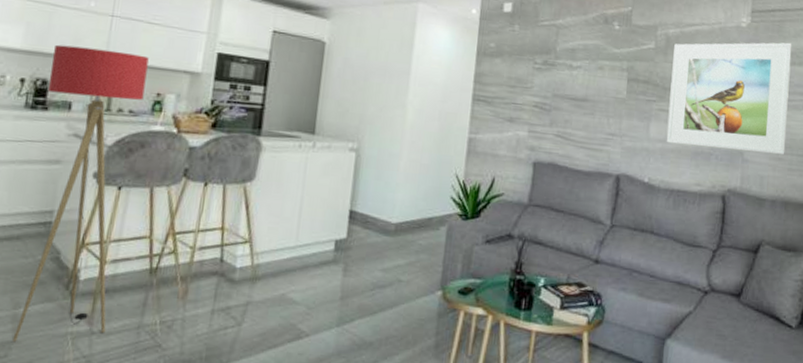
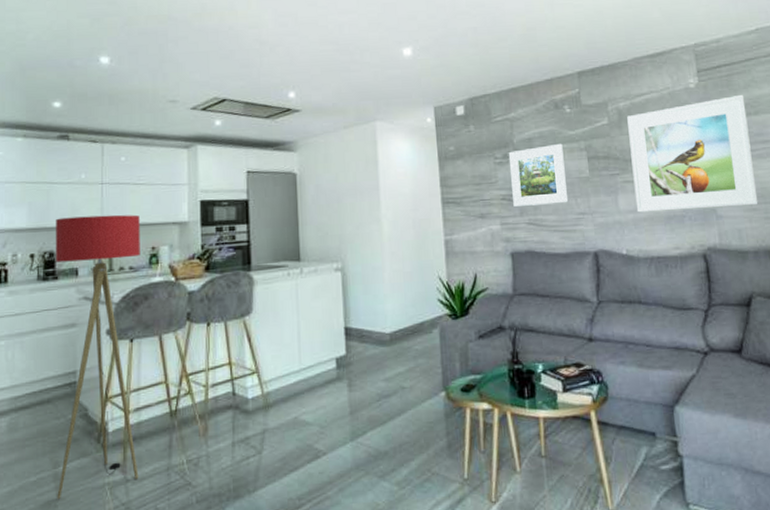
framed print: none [544,58,605,121] -> present [508,143,568,207]

